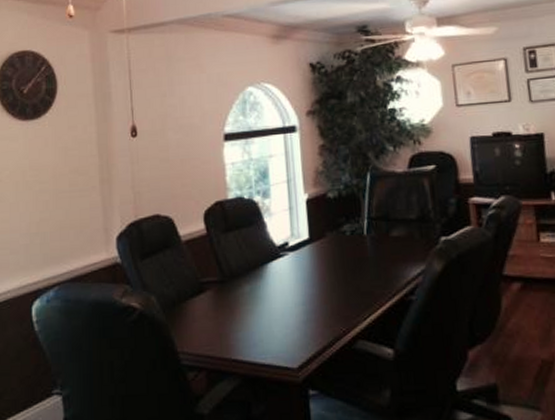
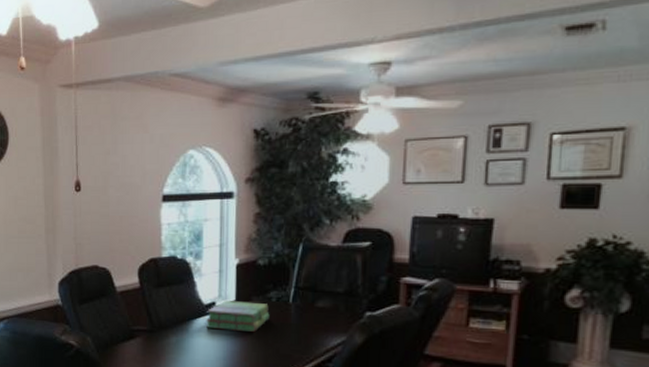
stack of books: none [279,238,346,272] -> present [205,300,270,332]

